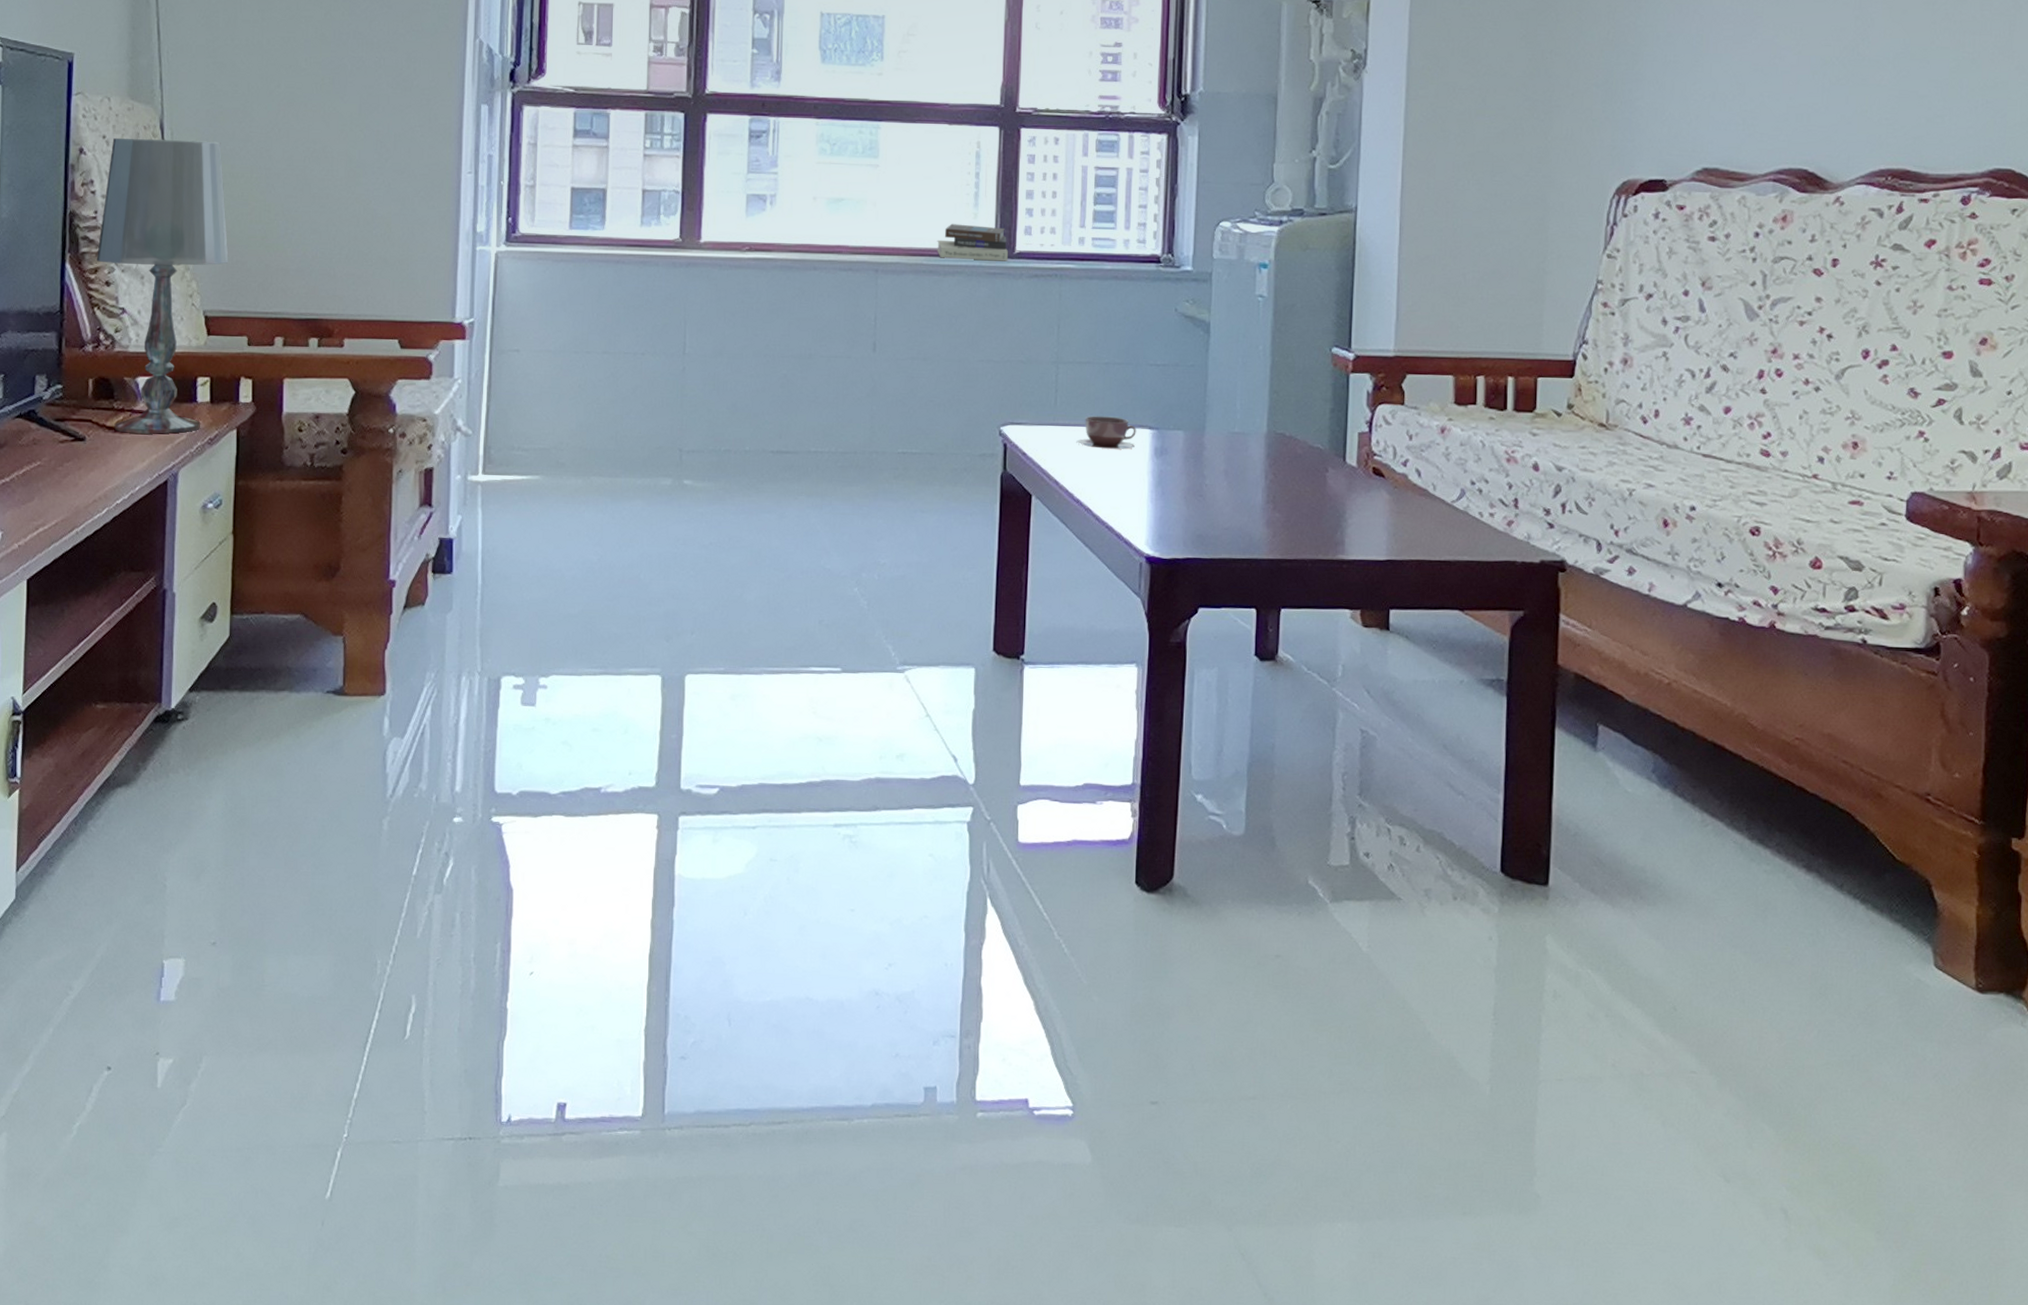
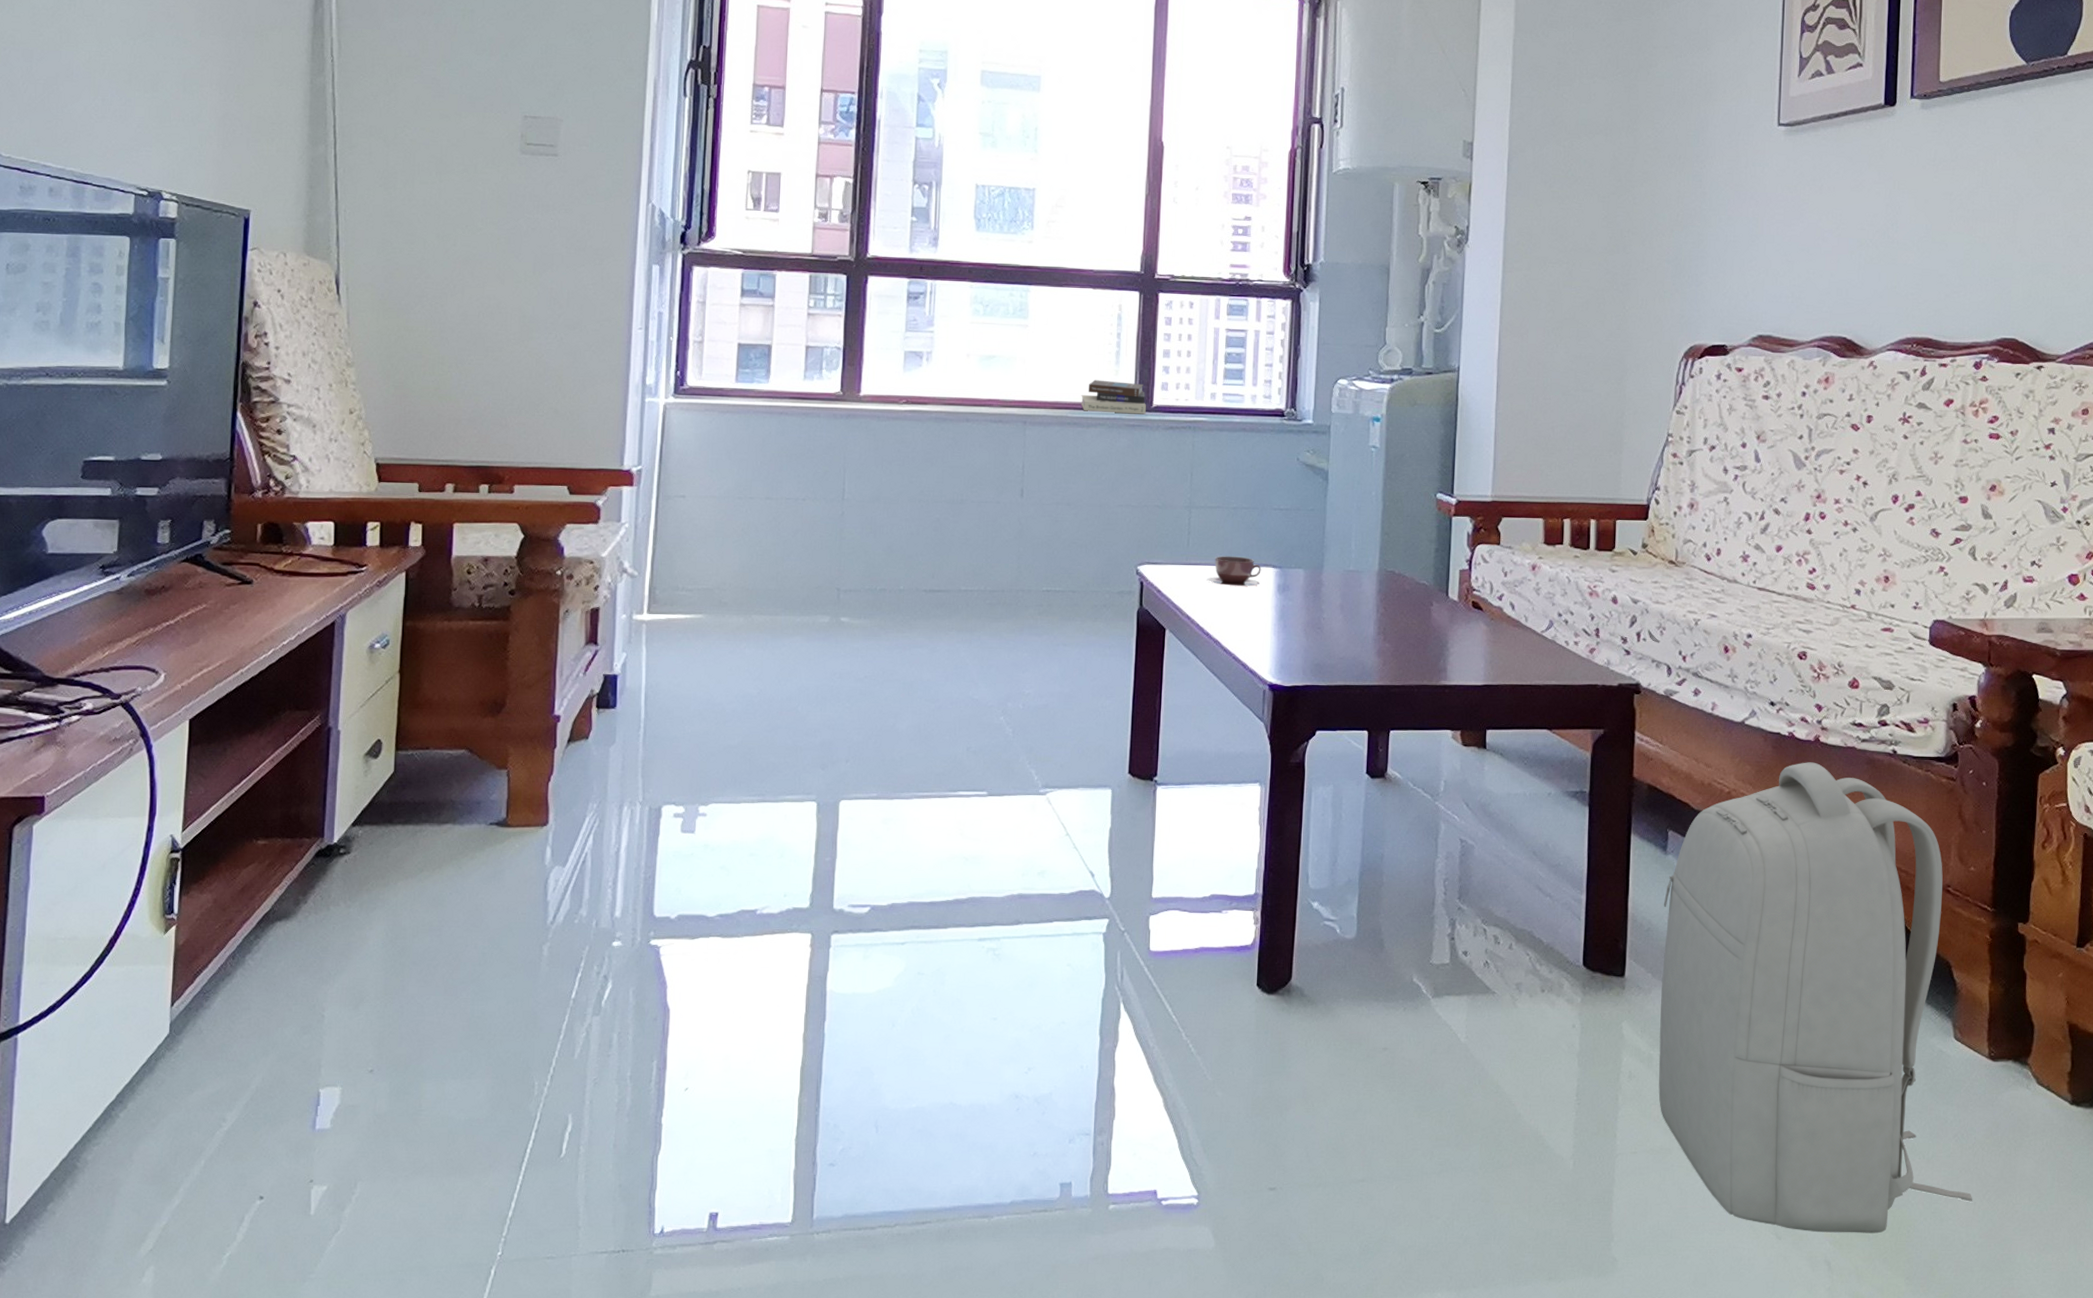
table lamp: present [96,138,229,434] -> none [268,292,402,577]
backpack: none [1587,651,1956,1181] -> present [1658,762,1973,1234]

